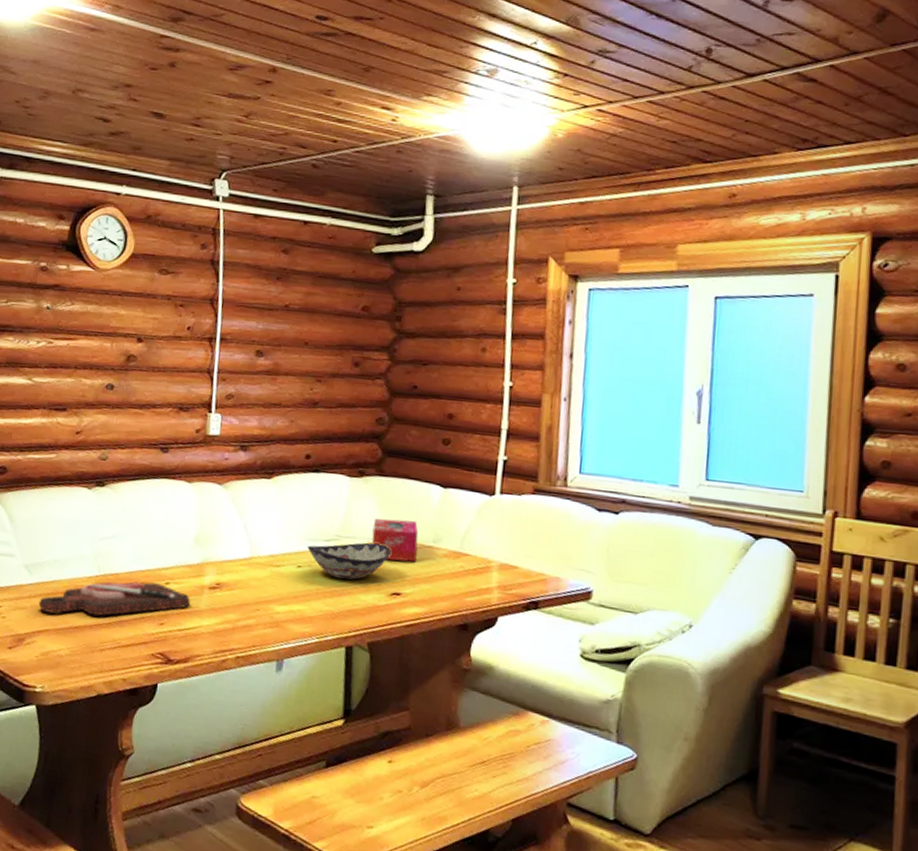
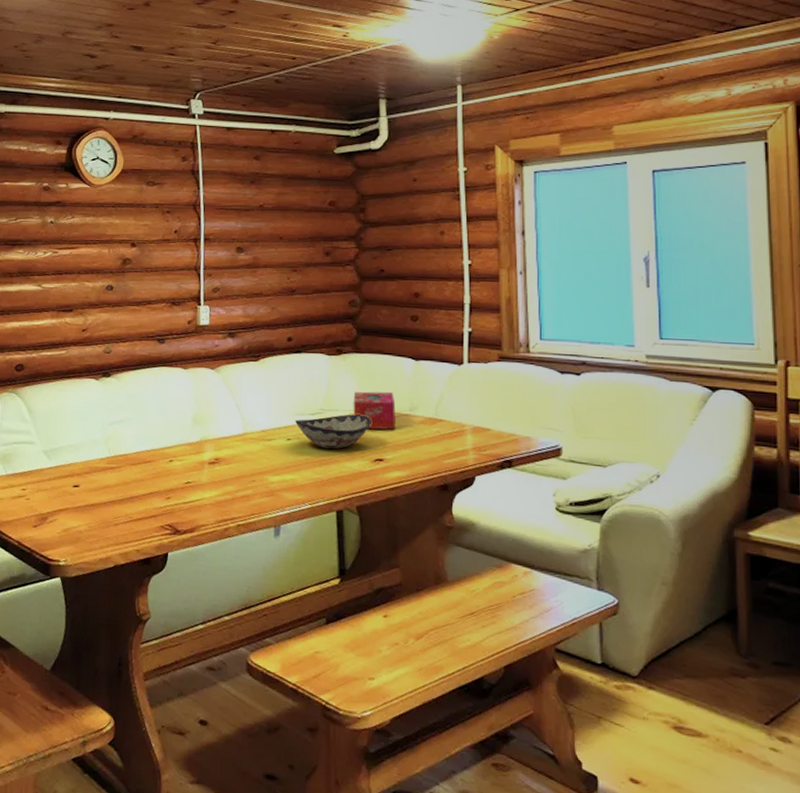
cutting board: present [38,581,191,617] -> none [58,460,193,494]

